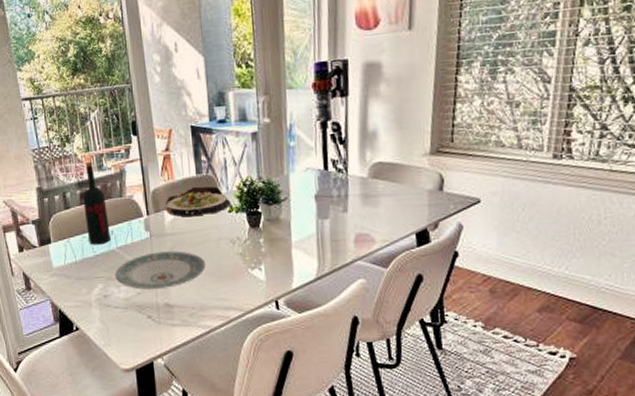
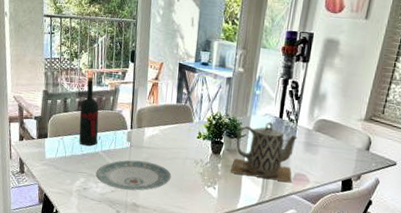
salad plate: present [165,186,231,218] -> none [146,112,201,137]
teapot: none [276,177,355,248] -> present [231,122,297,183]

